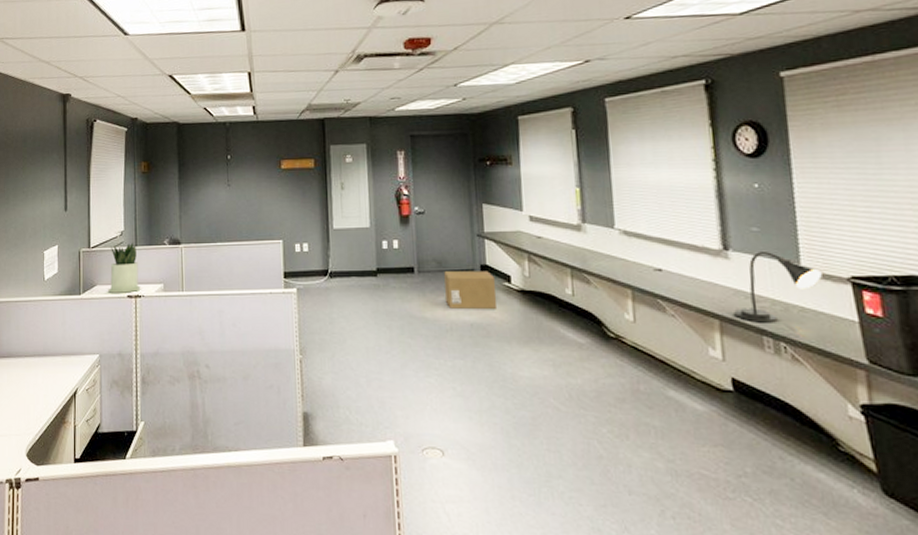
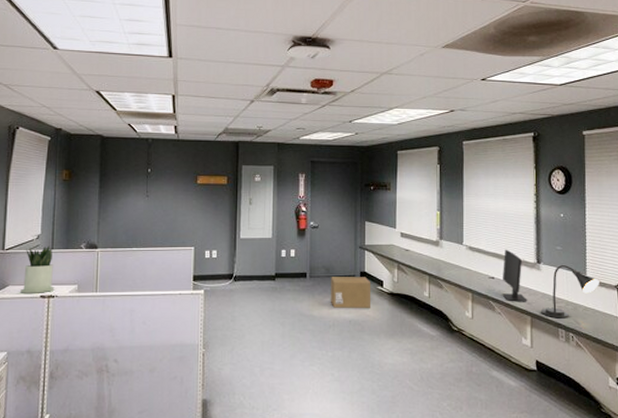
computer monitor: none [673,232,713,301] -> present [502,249,528,302]

